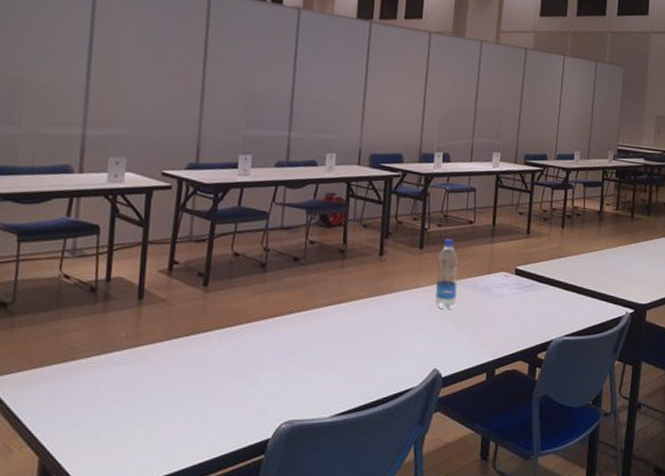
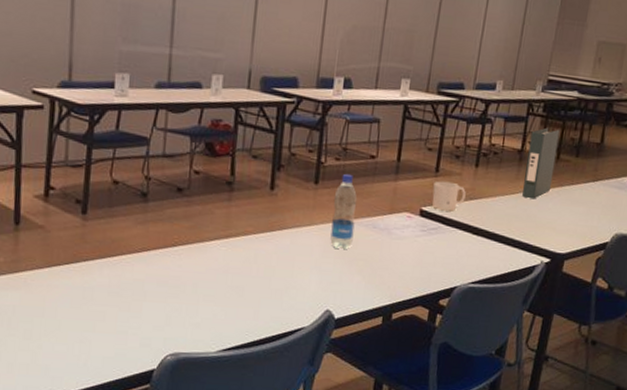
mug: none [525,241,555,269] -> present [431,181,466,211]
binder: none [604,191,632,255] -> present [522,127,560,199]

